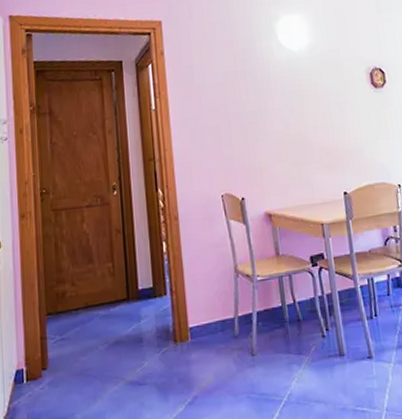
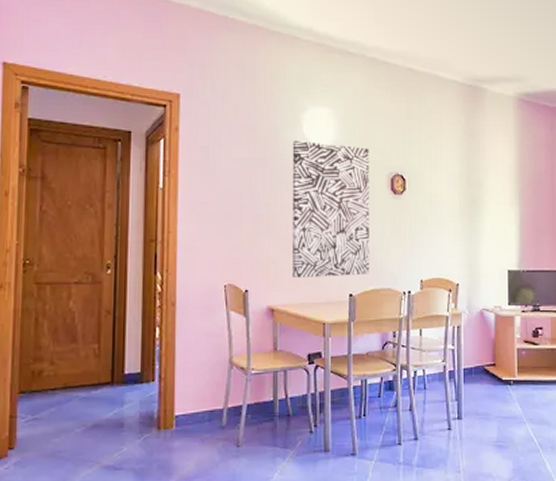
wall art: none [269,46,361,182] -> present [292,140,369,279]

